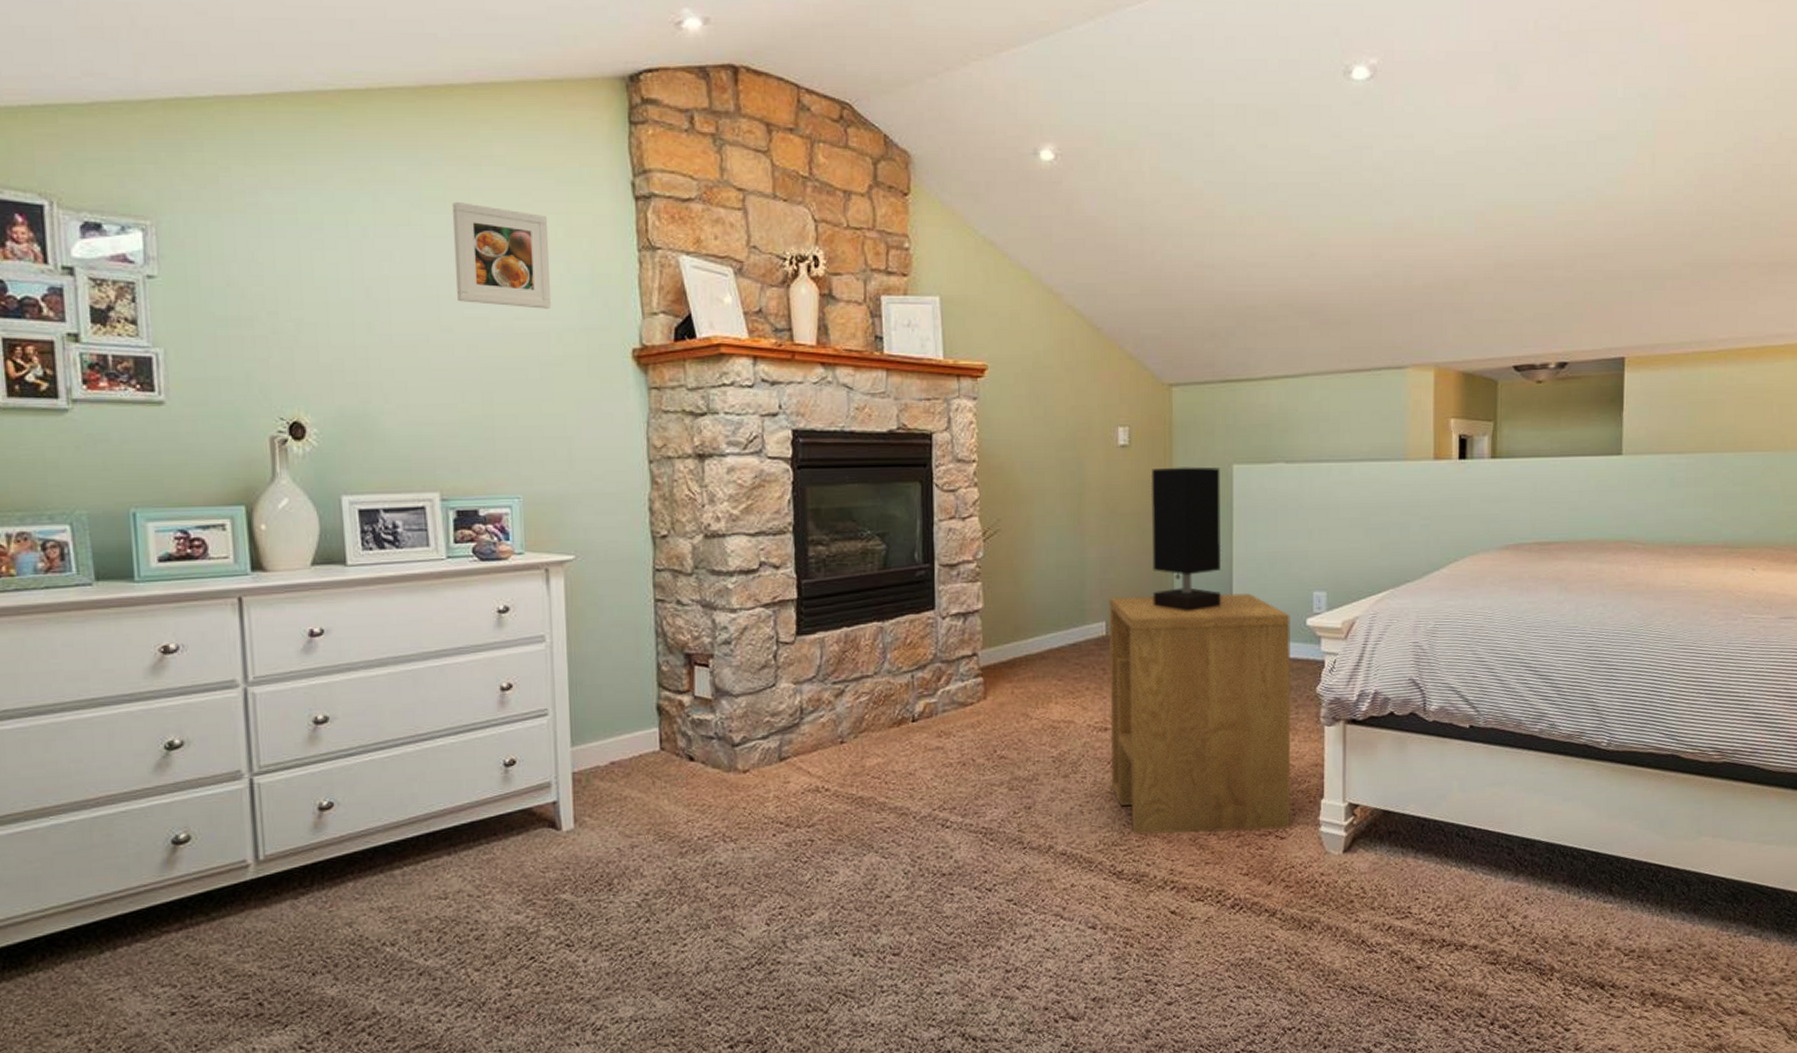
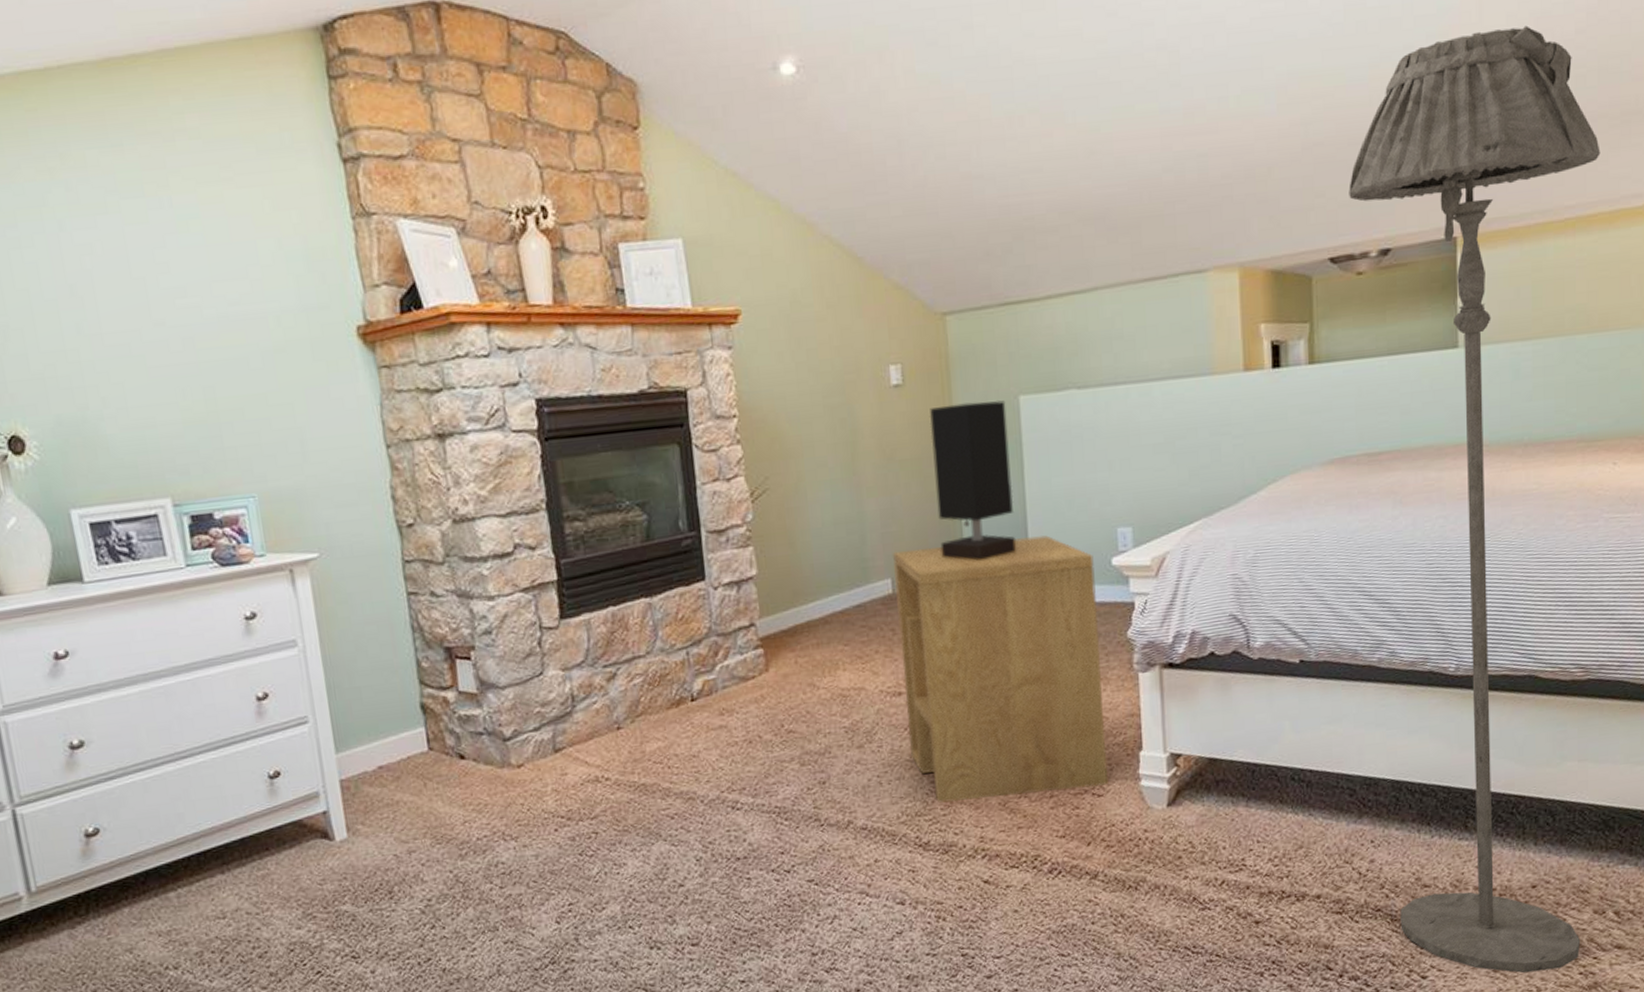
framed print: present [453,202,552,309] -> none [150,183,267,292]
floor lamp: none [1533,180,1751,1032] -> present [1349,25,1601,974]

